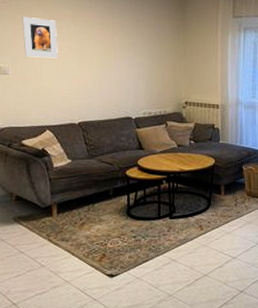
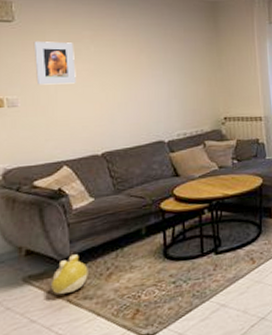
plush toy: none [35,204,65,234] -> present [50,254,88,294]

